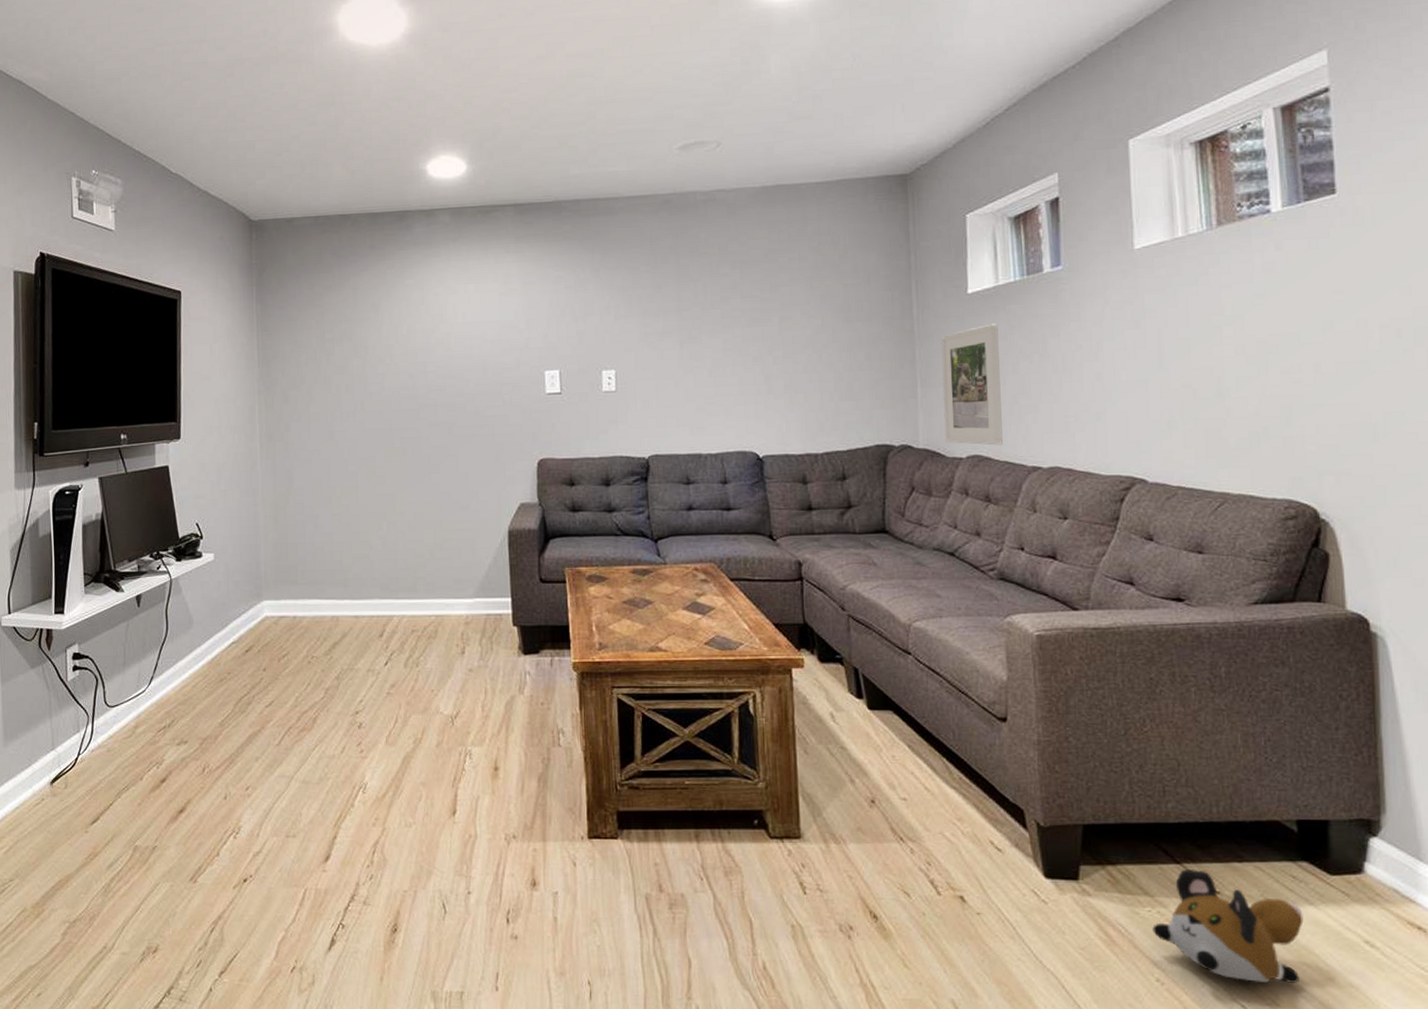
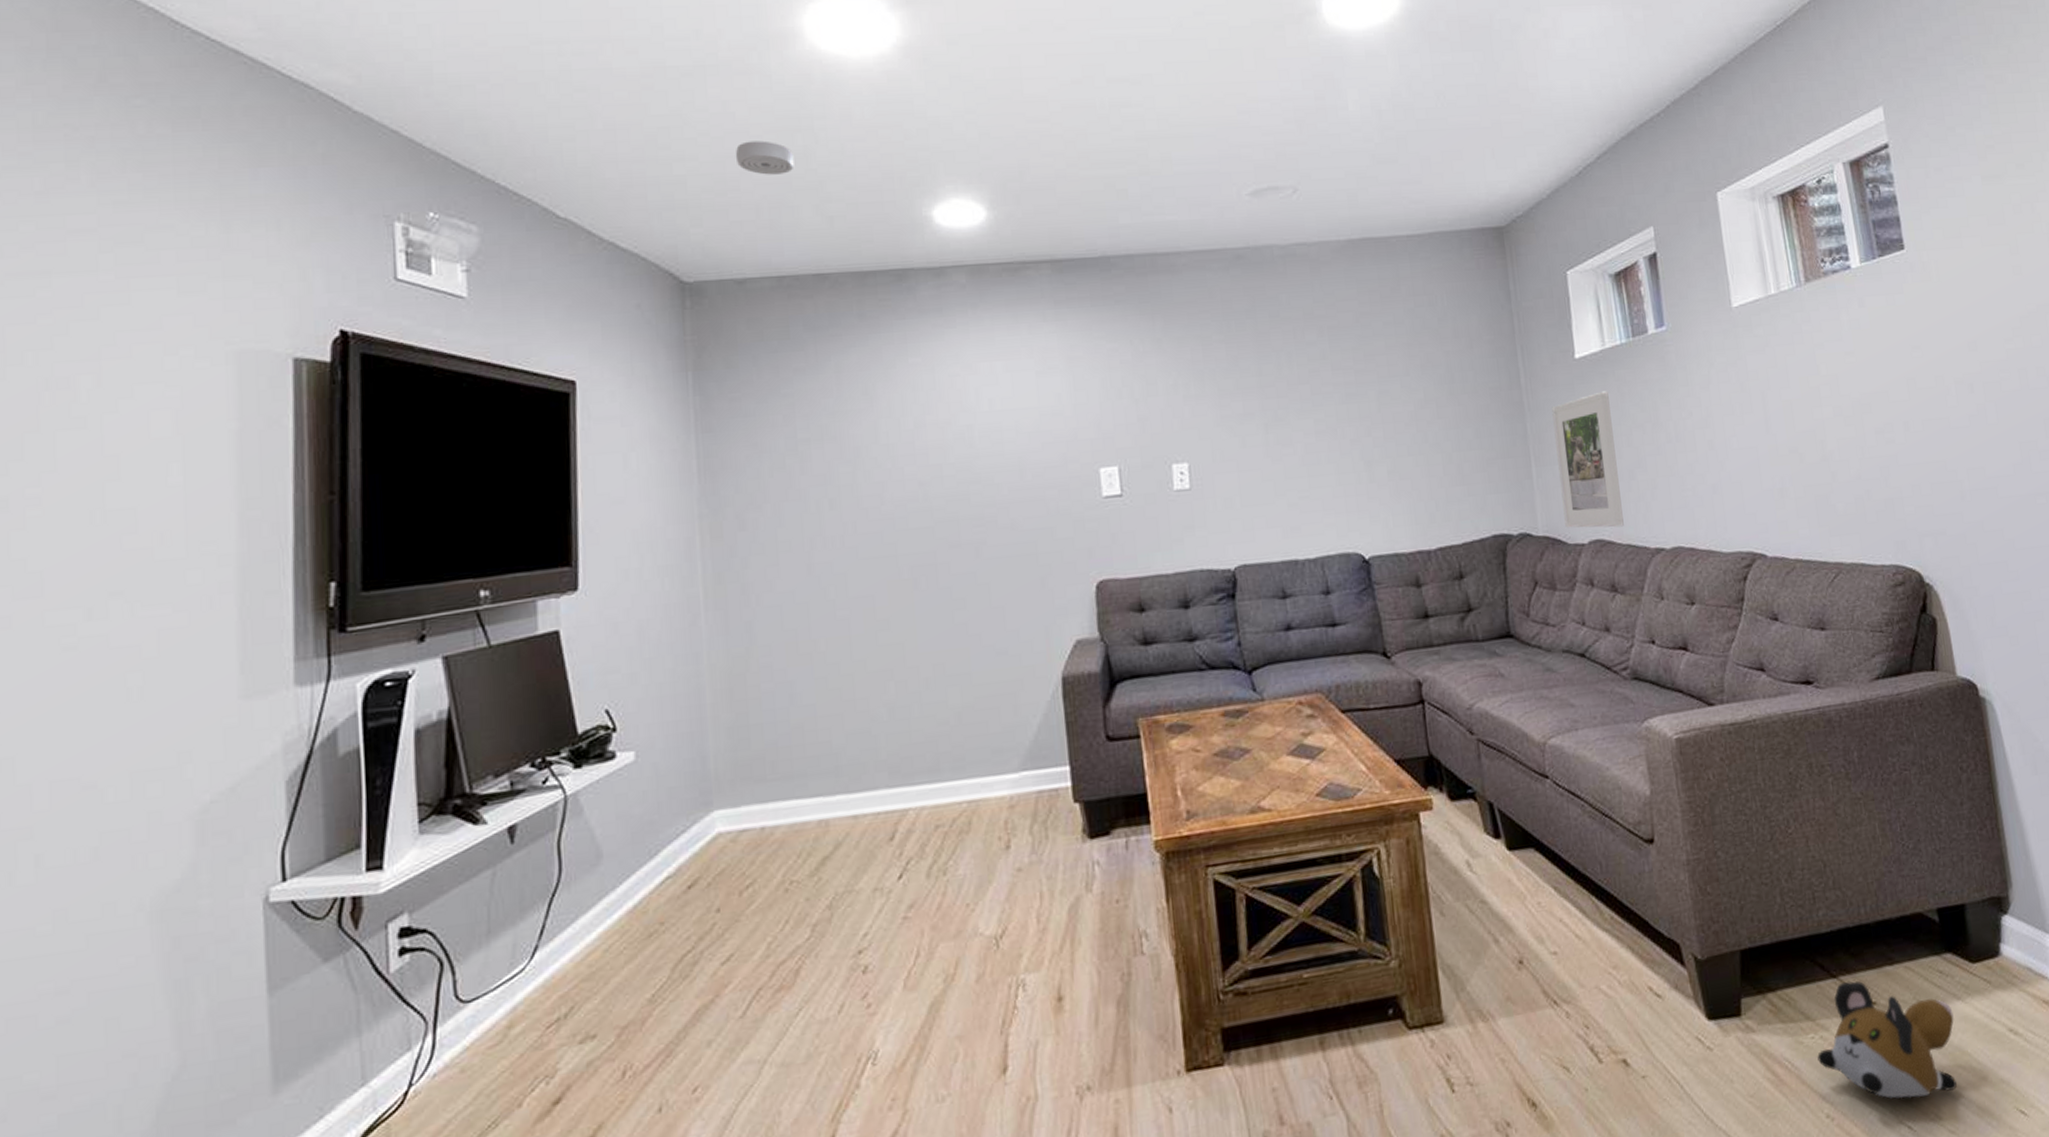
smoke detector: none [288,113,329,139] -> present [735,140,794,175]

